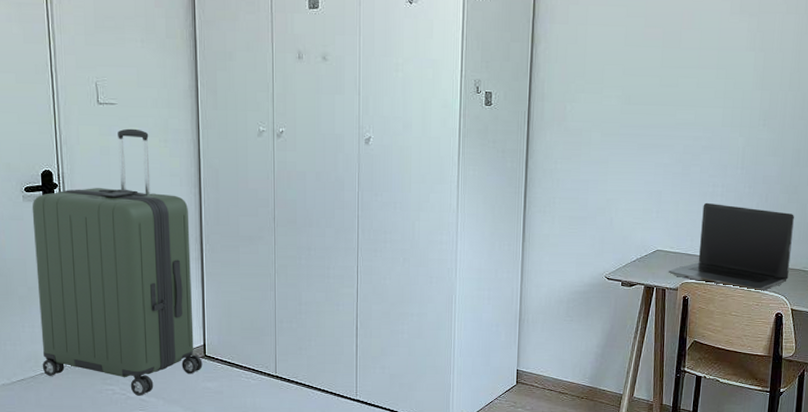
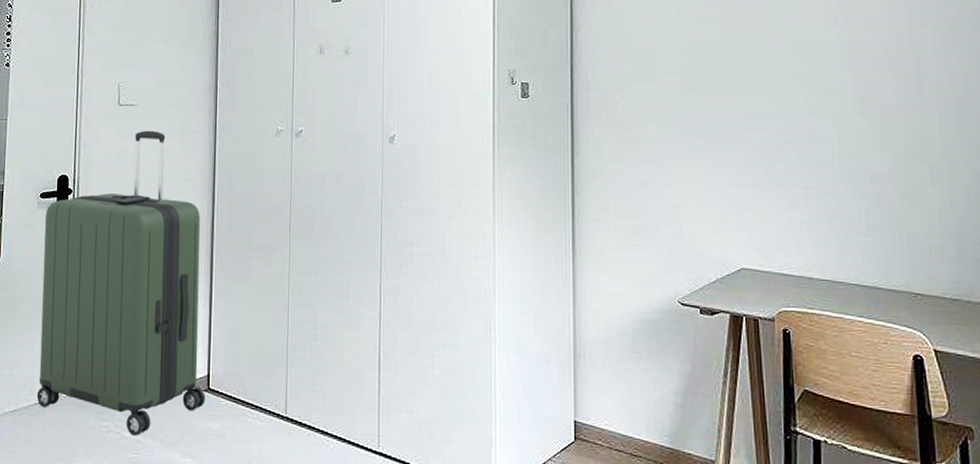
laptop computer: present [668,202,794,292] -> none [759,208,924,326]

